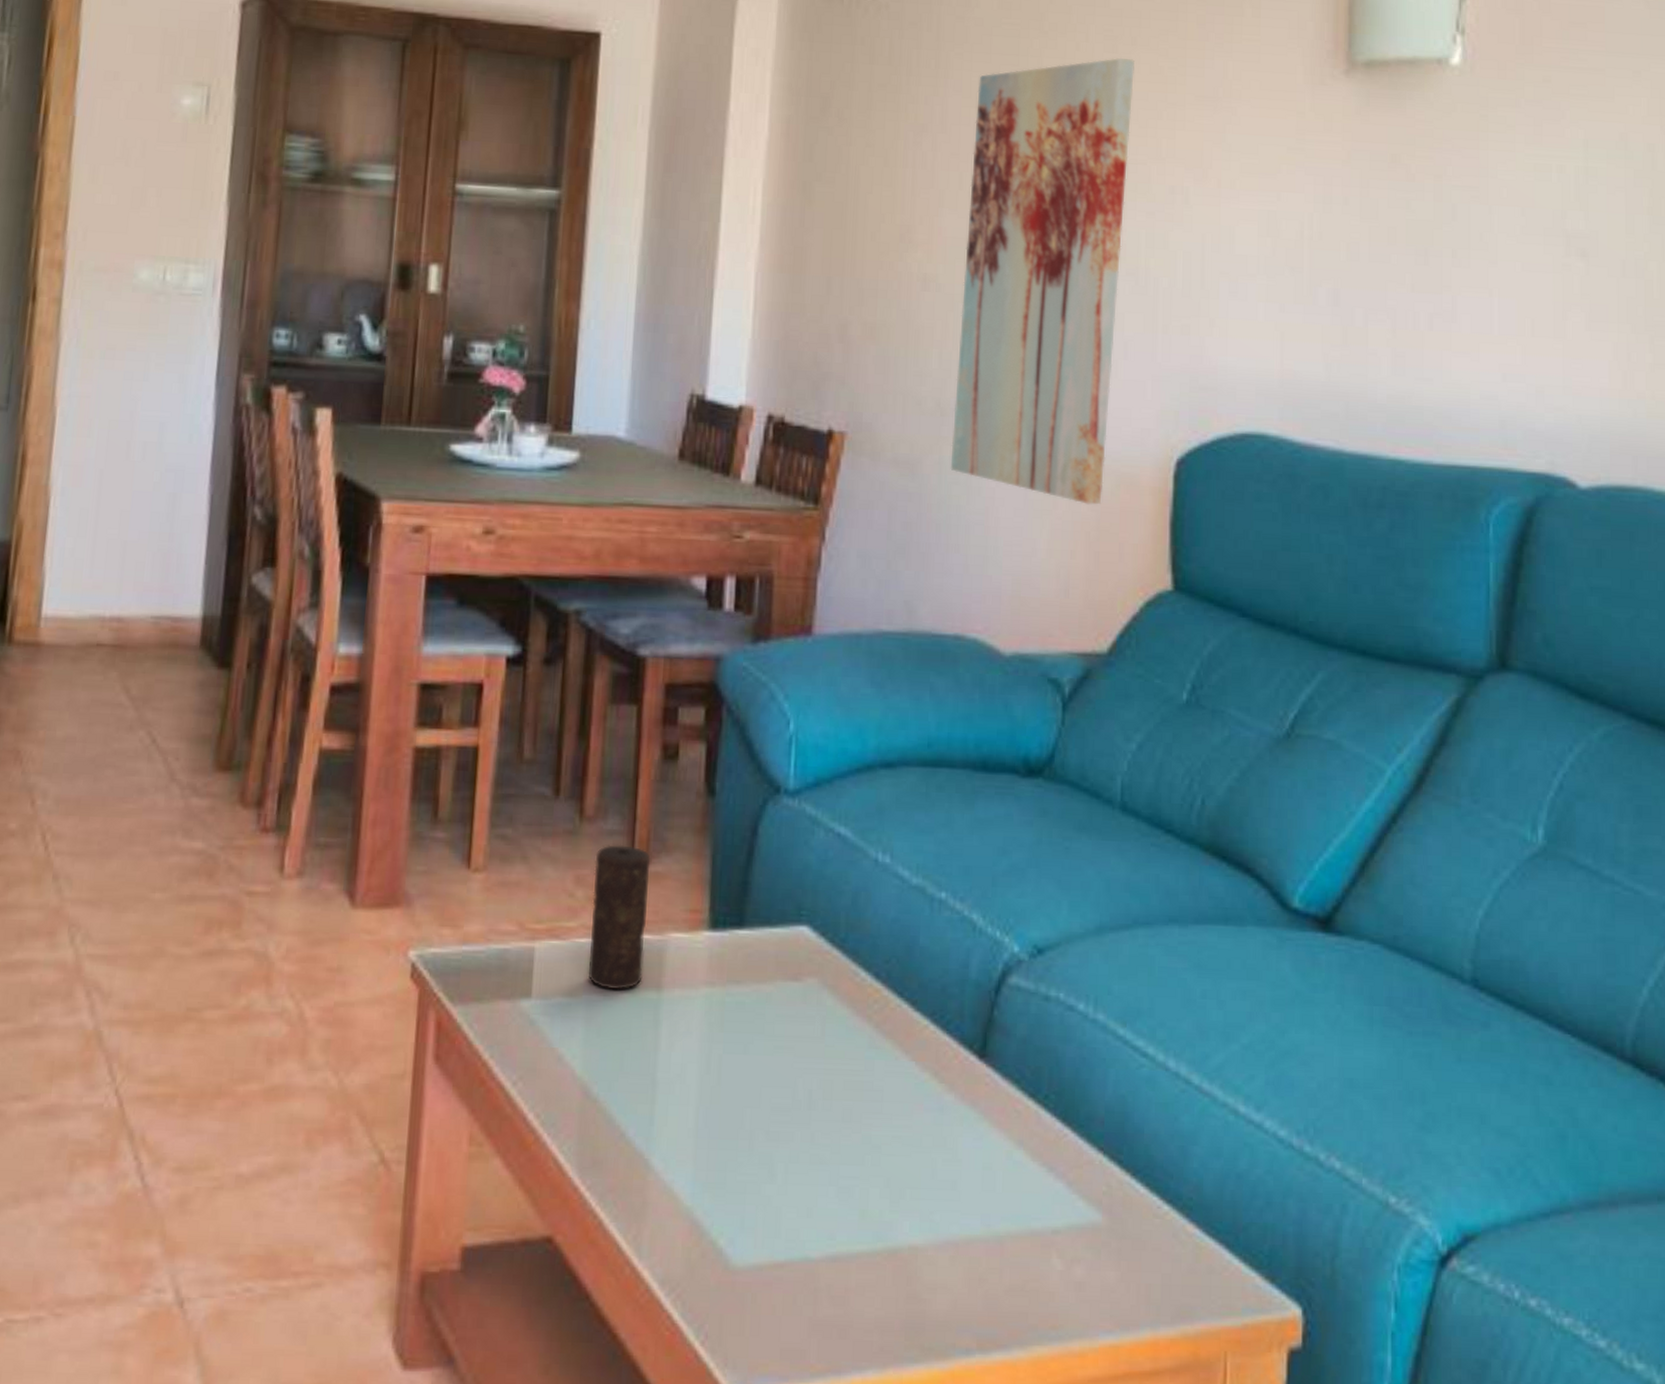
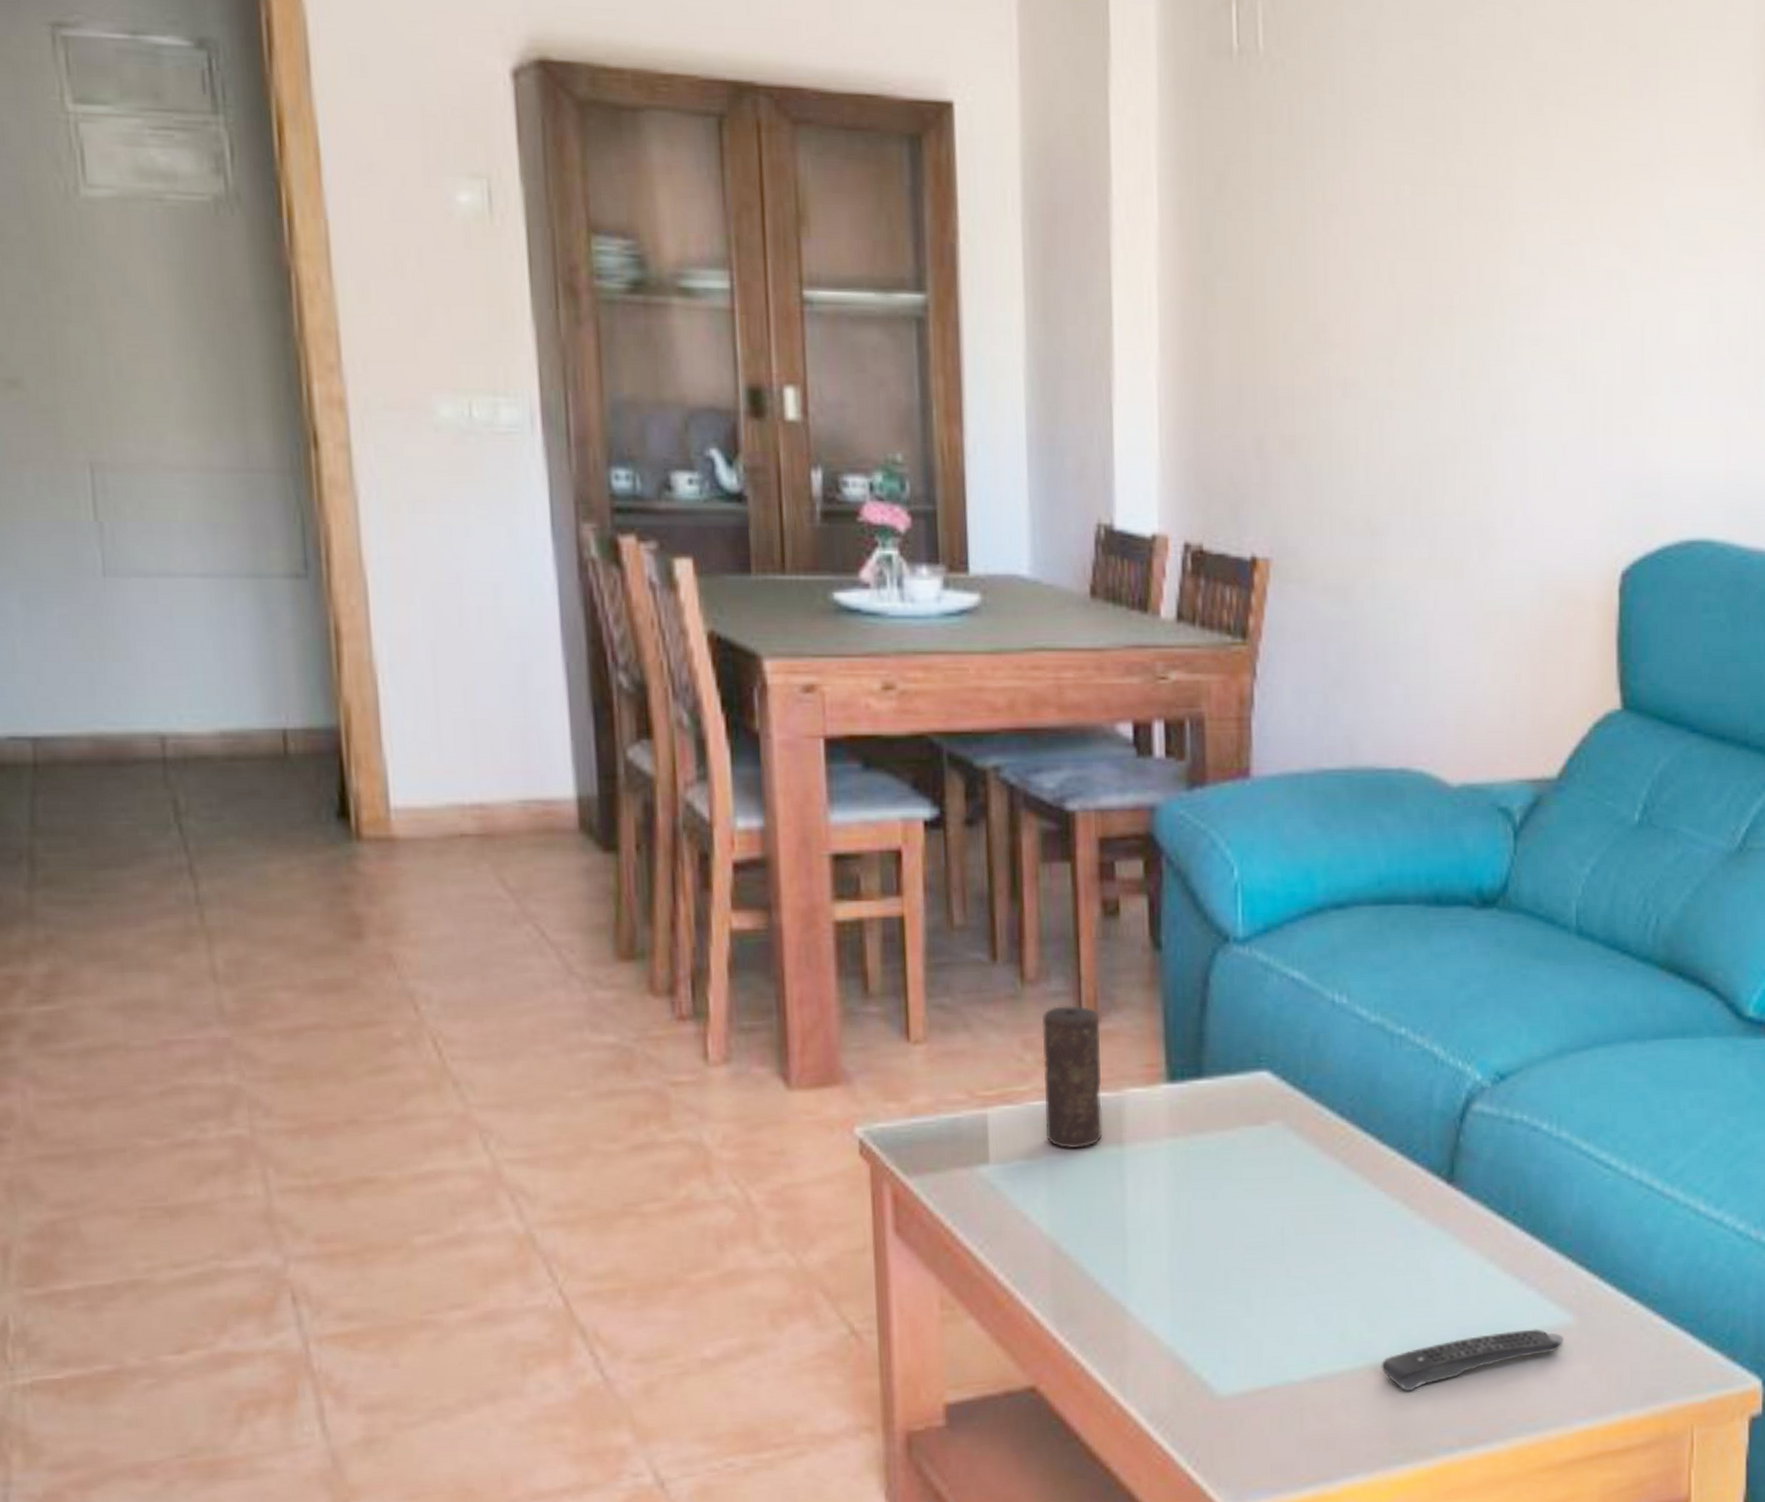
remote control: none [900,1225,1093,1282] -> present [1381,1329,1565,1392]
wall art: present [950,57,1134,505] -> none [1384,120,1562,624]

